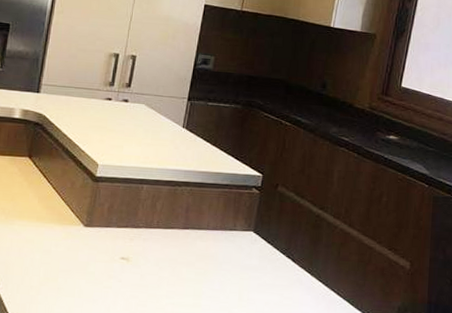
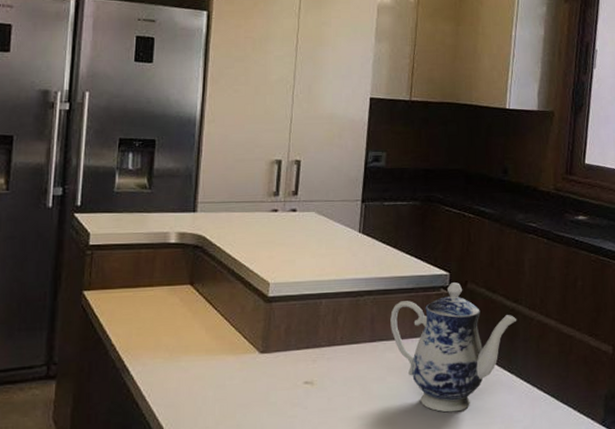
teapot: none [203,184,322,304] -> present [390,282,517,413]

